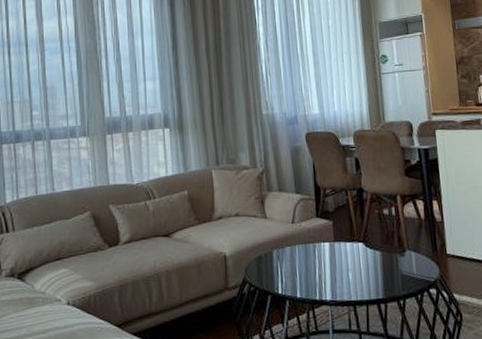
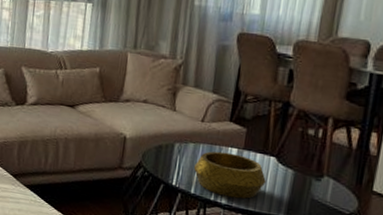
decorative bowl: none [294,248,360,293] -> present [193,151,266,199]

